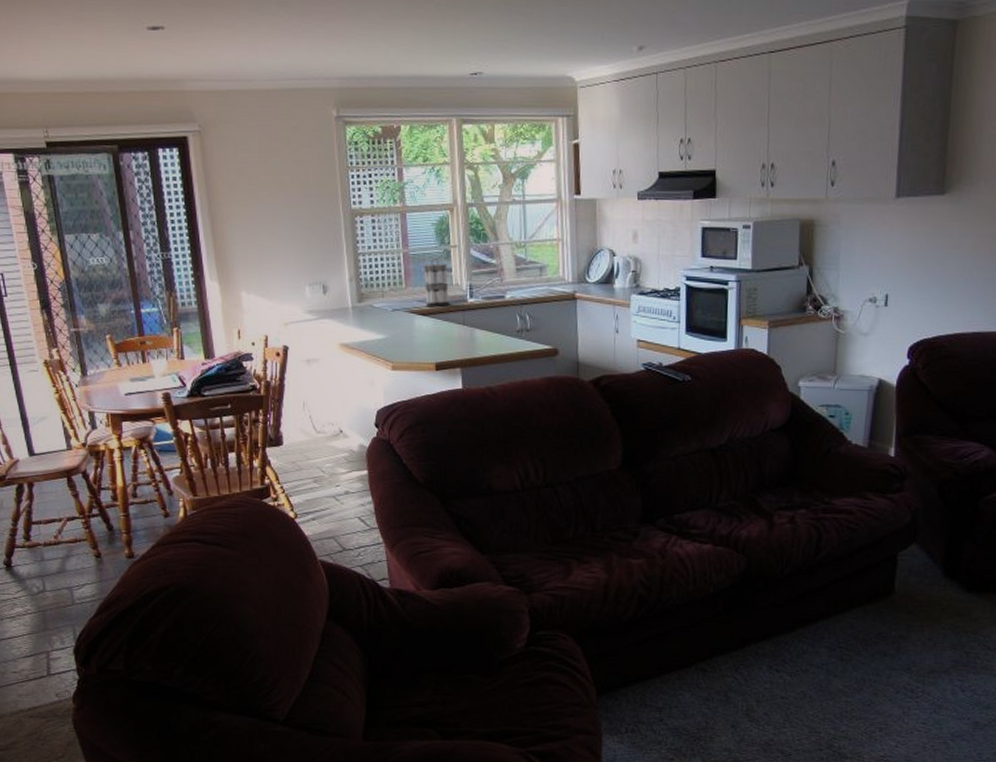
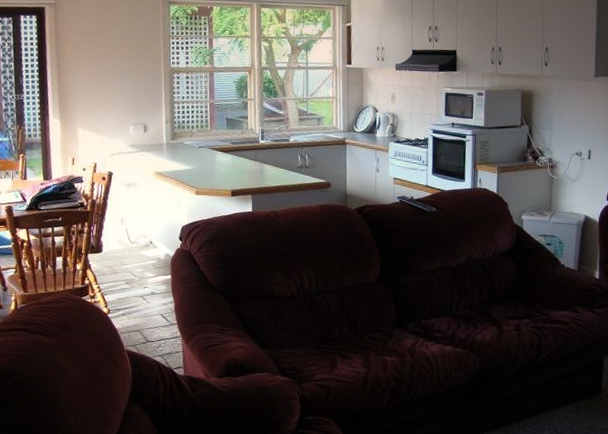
spice rack: present [423,257,450,308] -> none [225,107,245,146]

